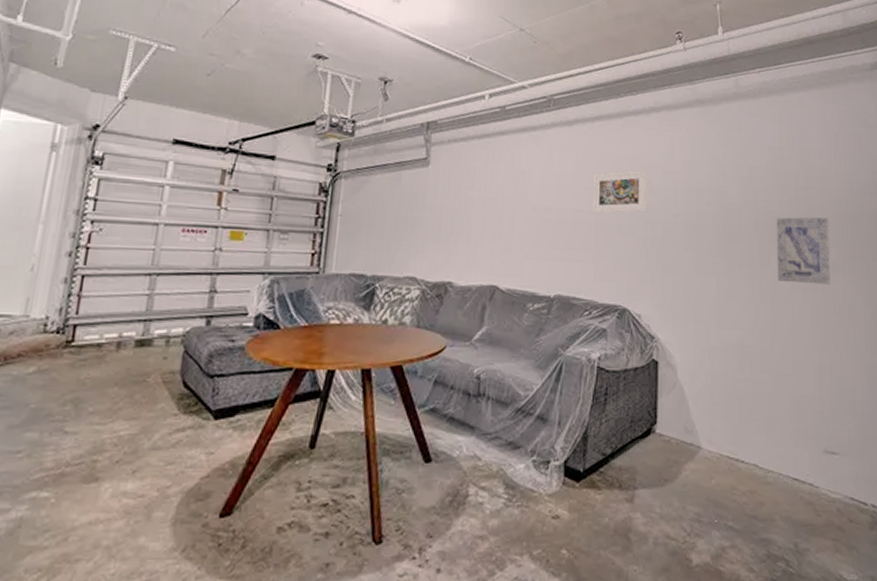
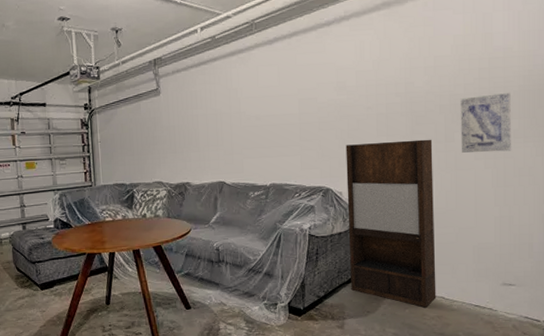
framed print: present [592,170,648,214] -> none [294,73,343,116]
shelving unit: none [646,256,749,478] -> present [345,139,436,308]

